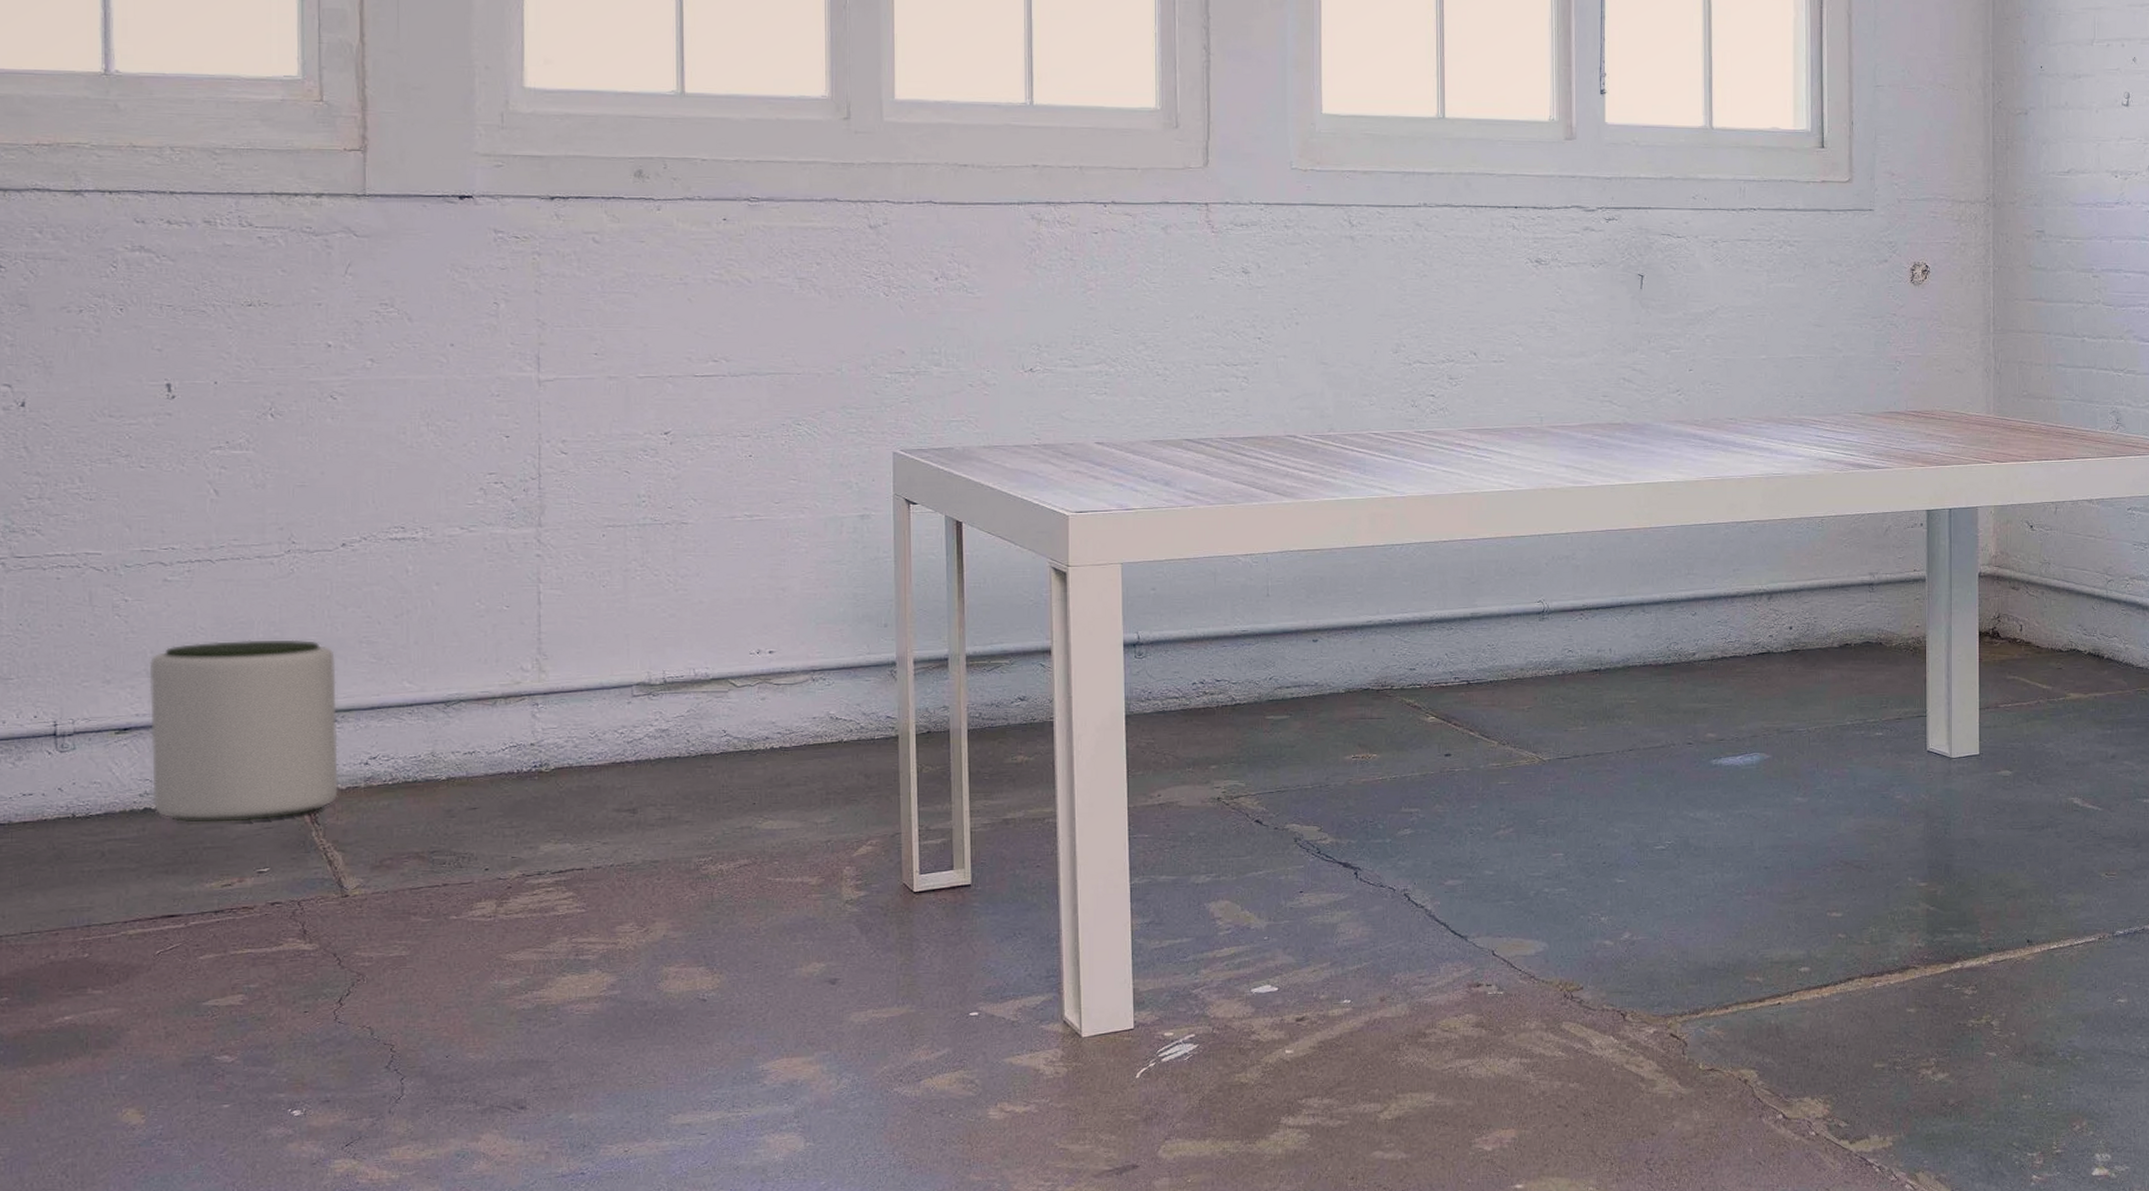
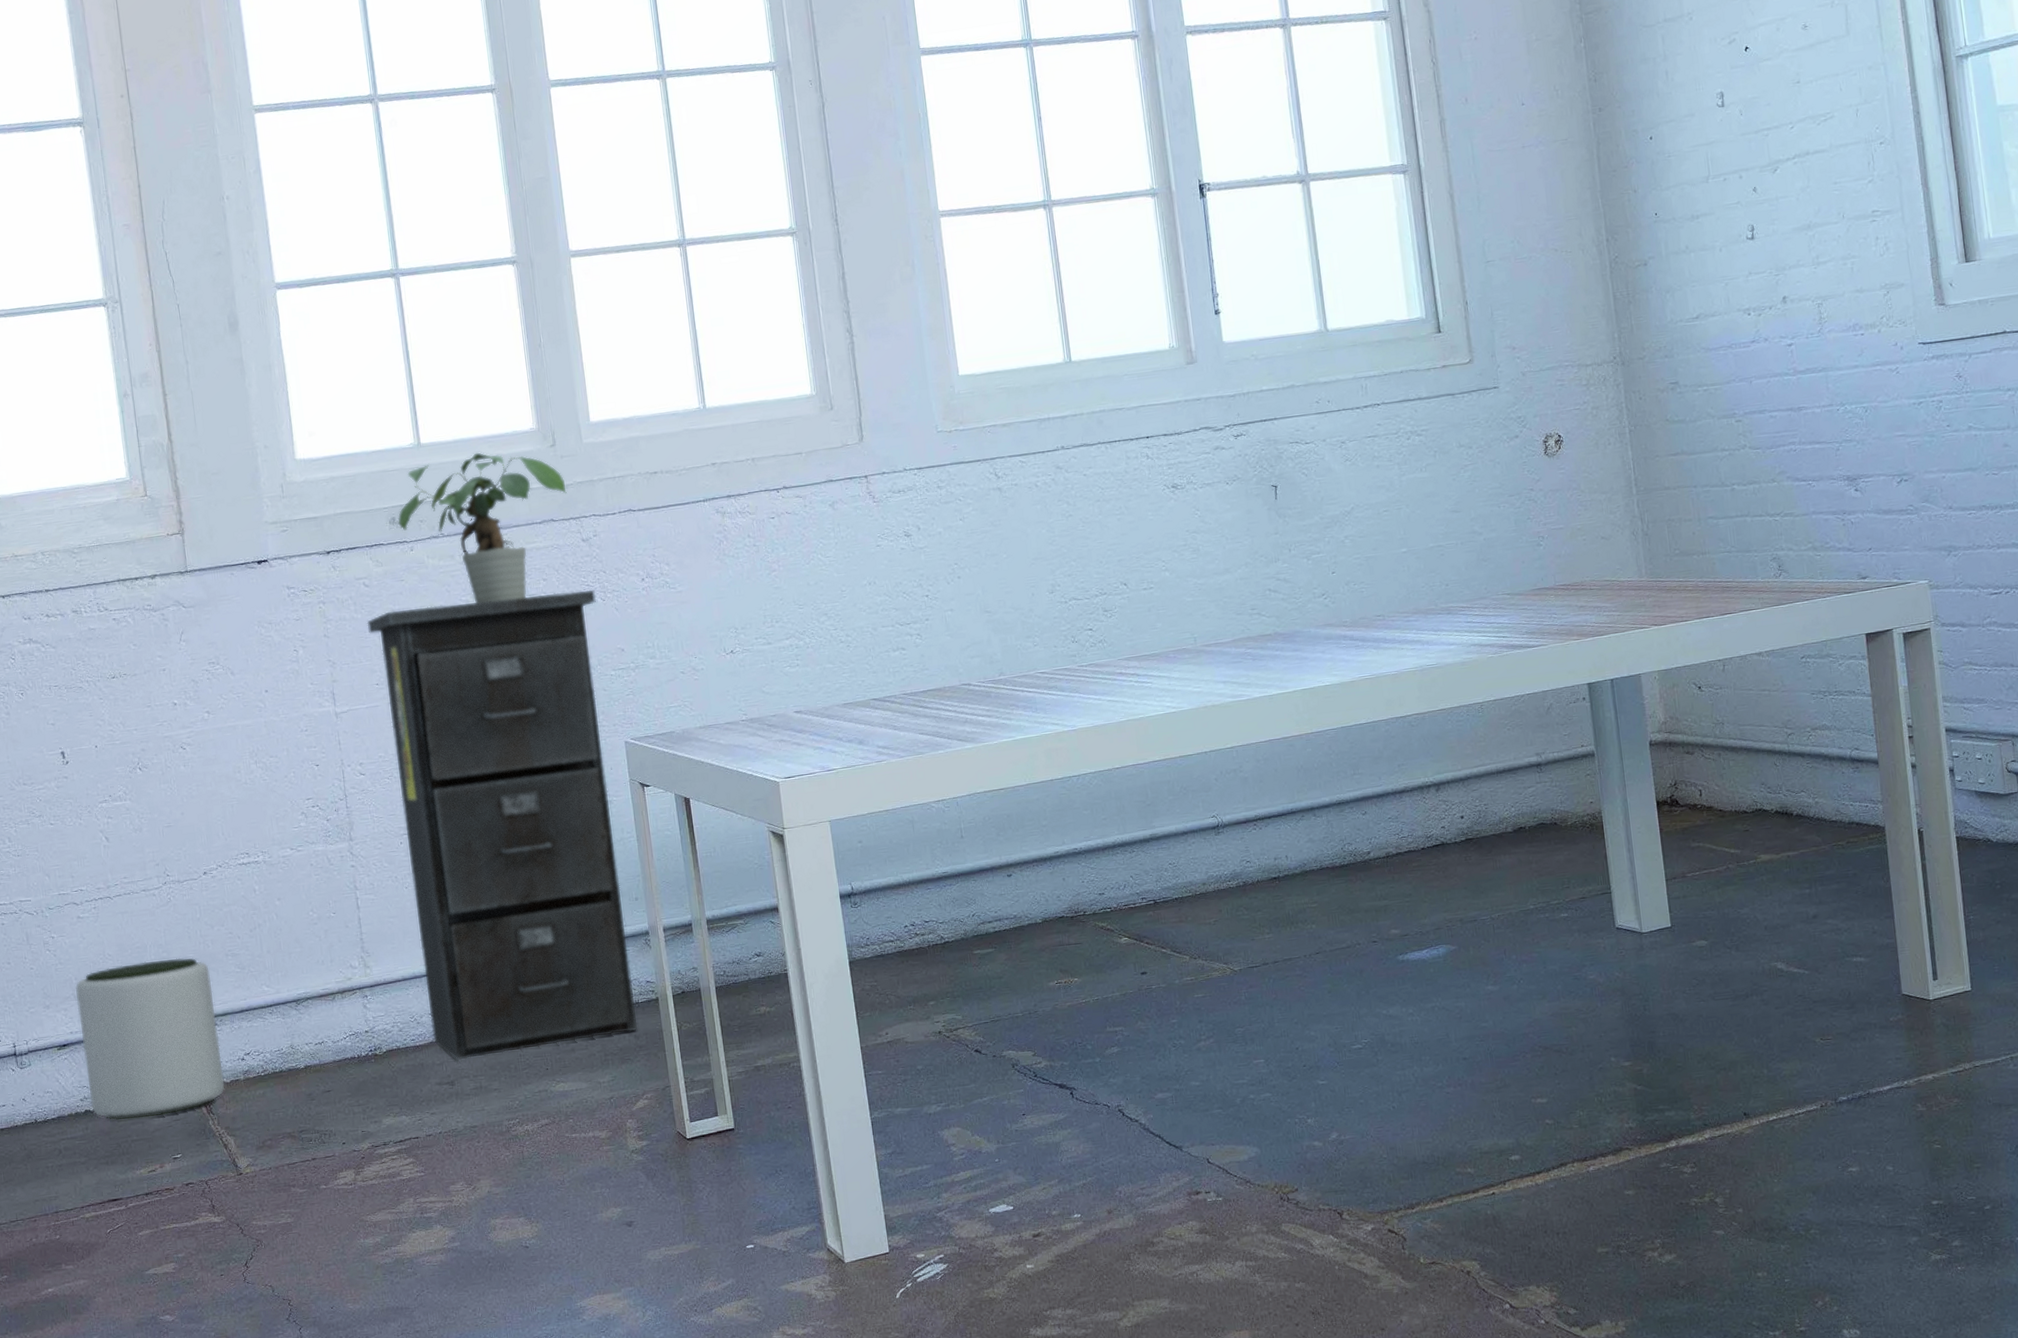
filing cabinet: none [591,274,877,787] -> present [367,590,638,1061]
potted plant: none [644,112,857,280] -> present [397,452,567,604]

